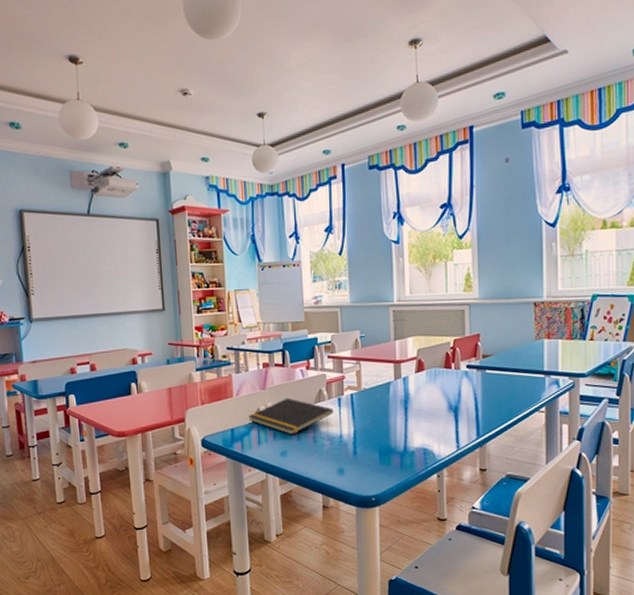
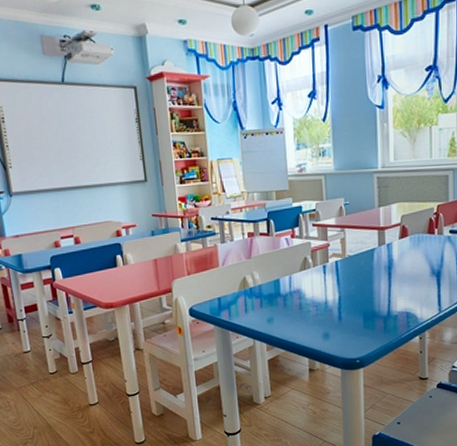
notepad: present [248,397,334,435] -> none [234,266,319,303]

